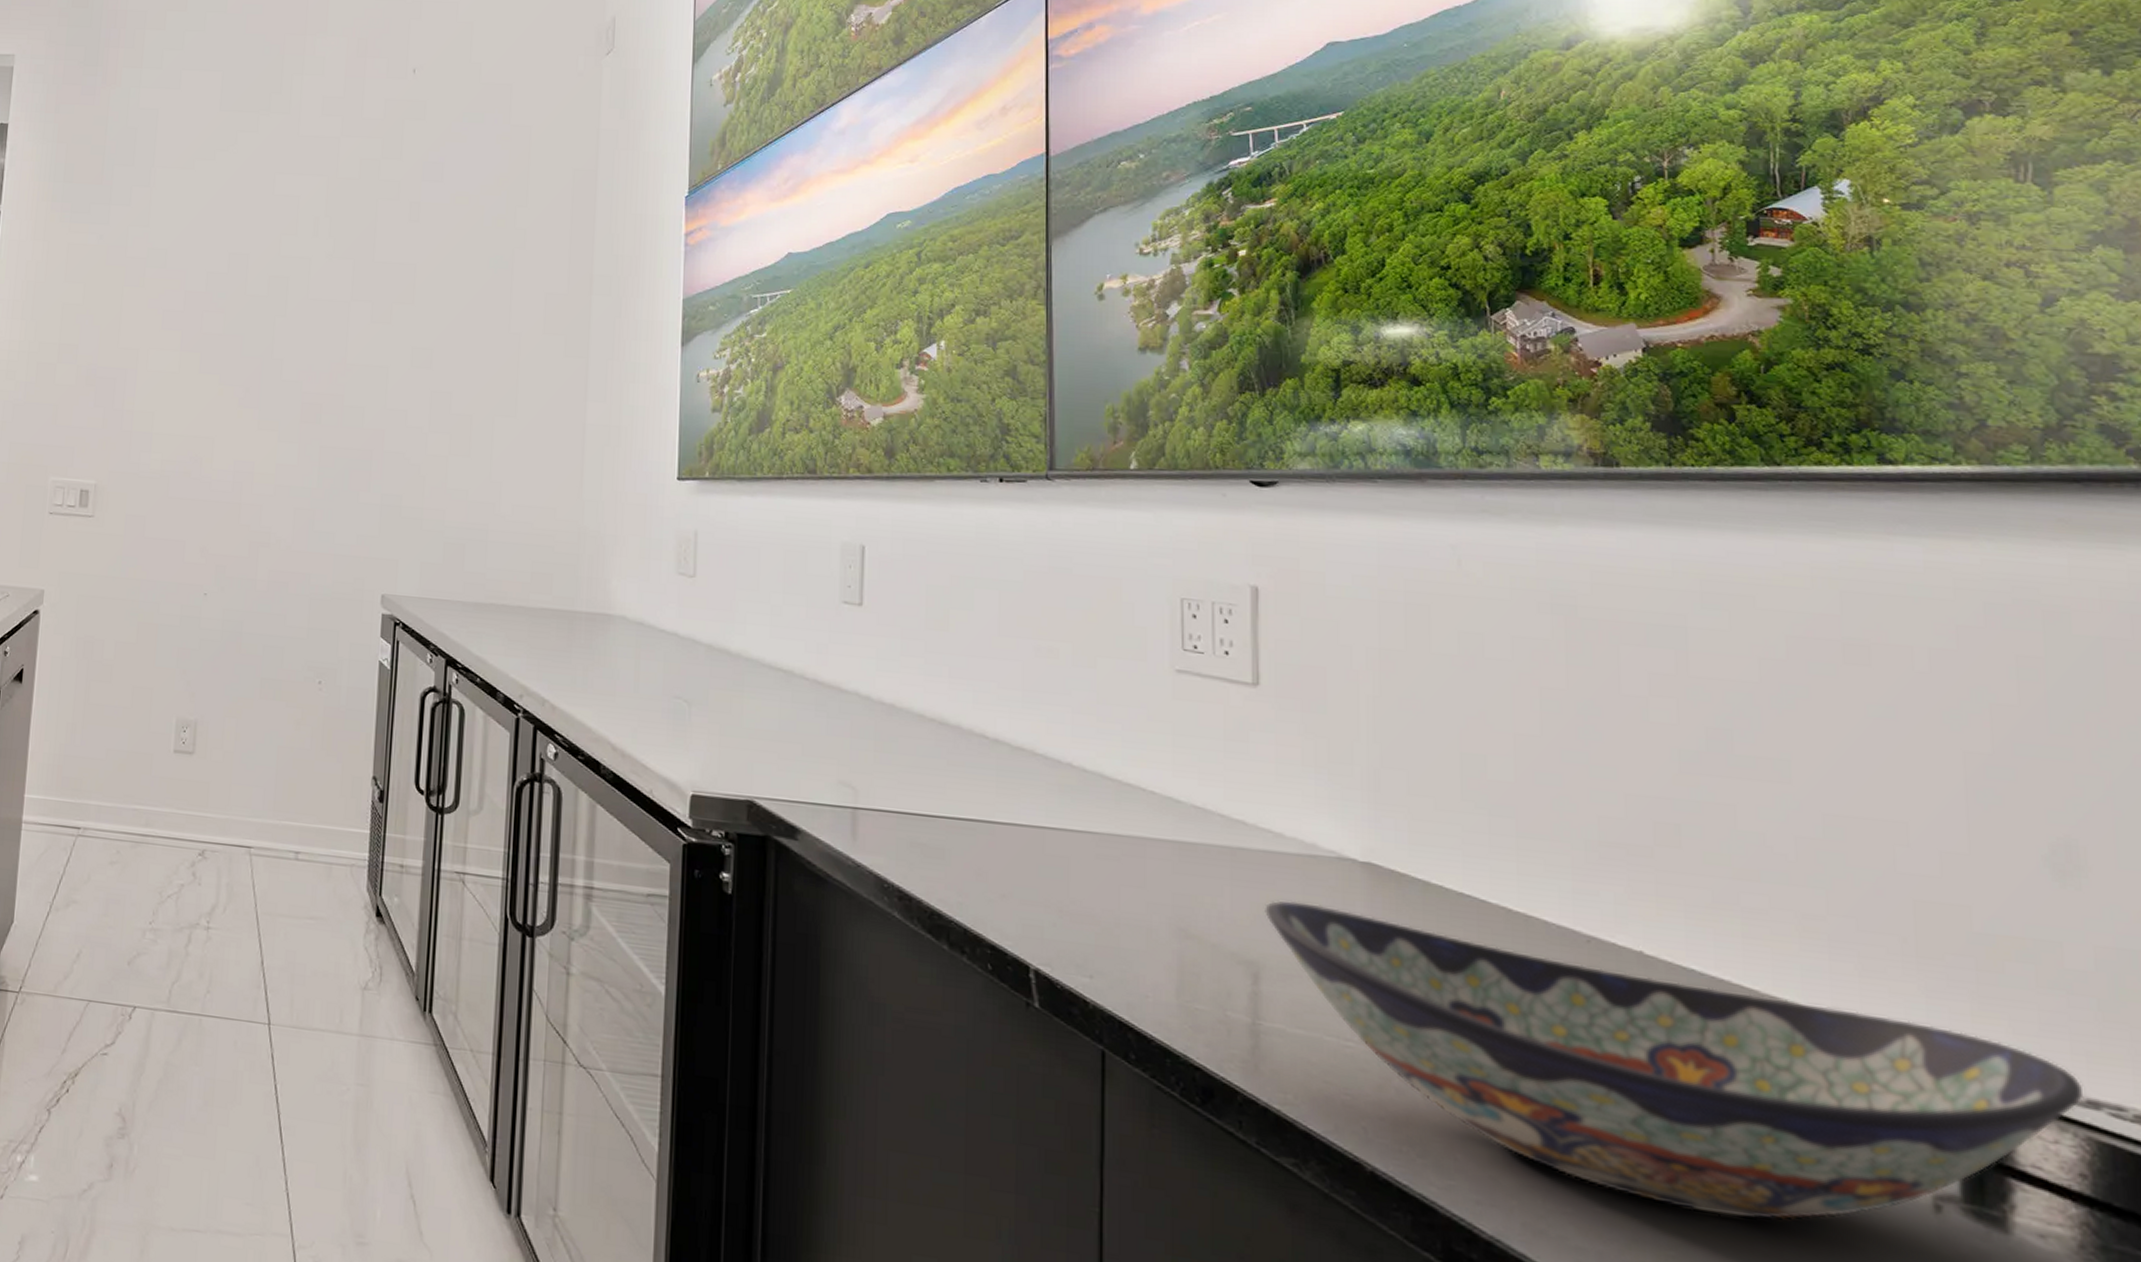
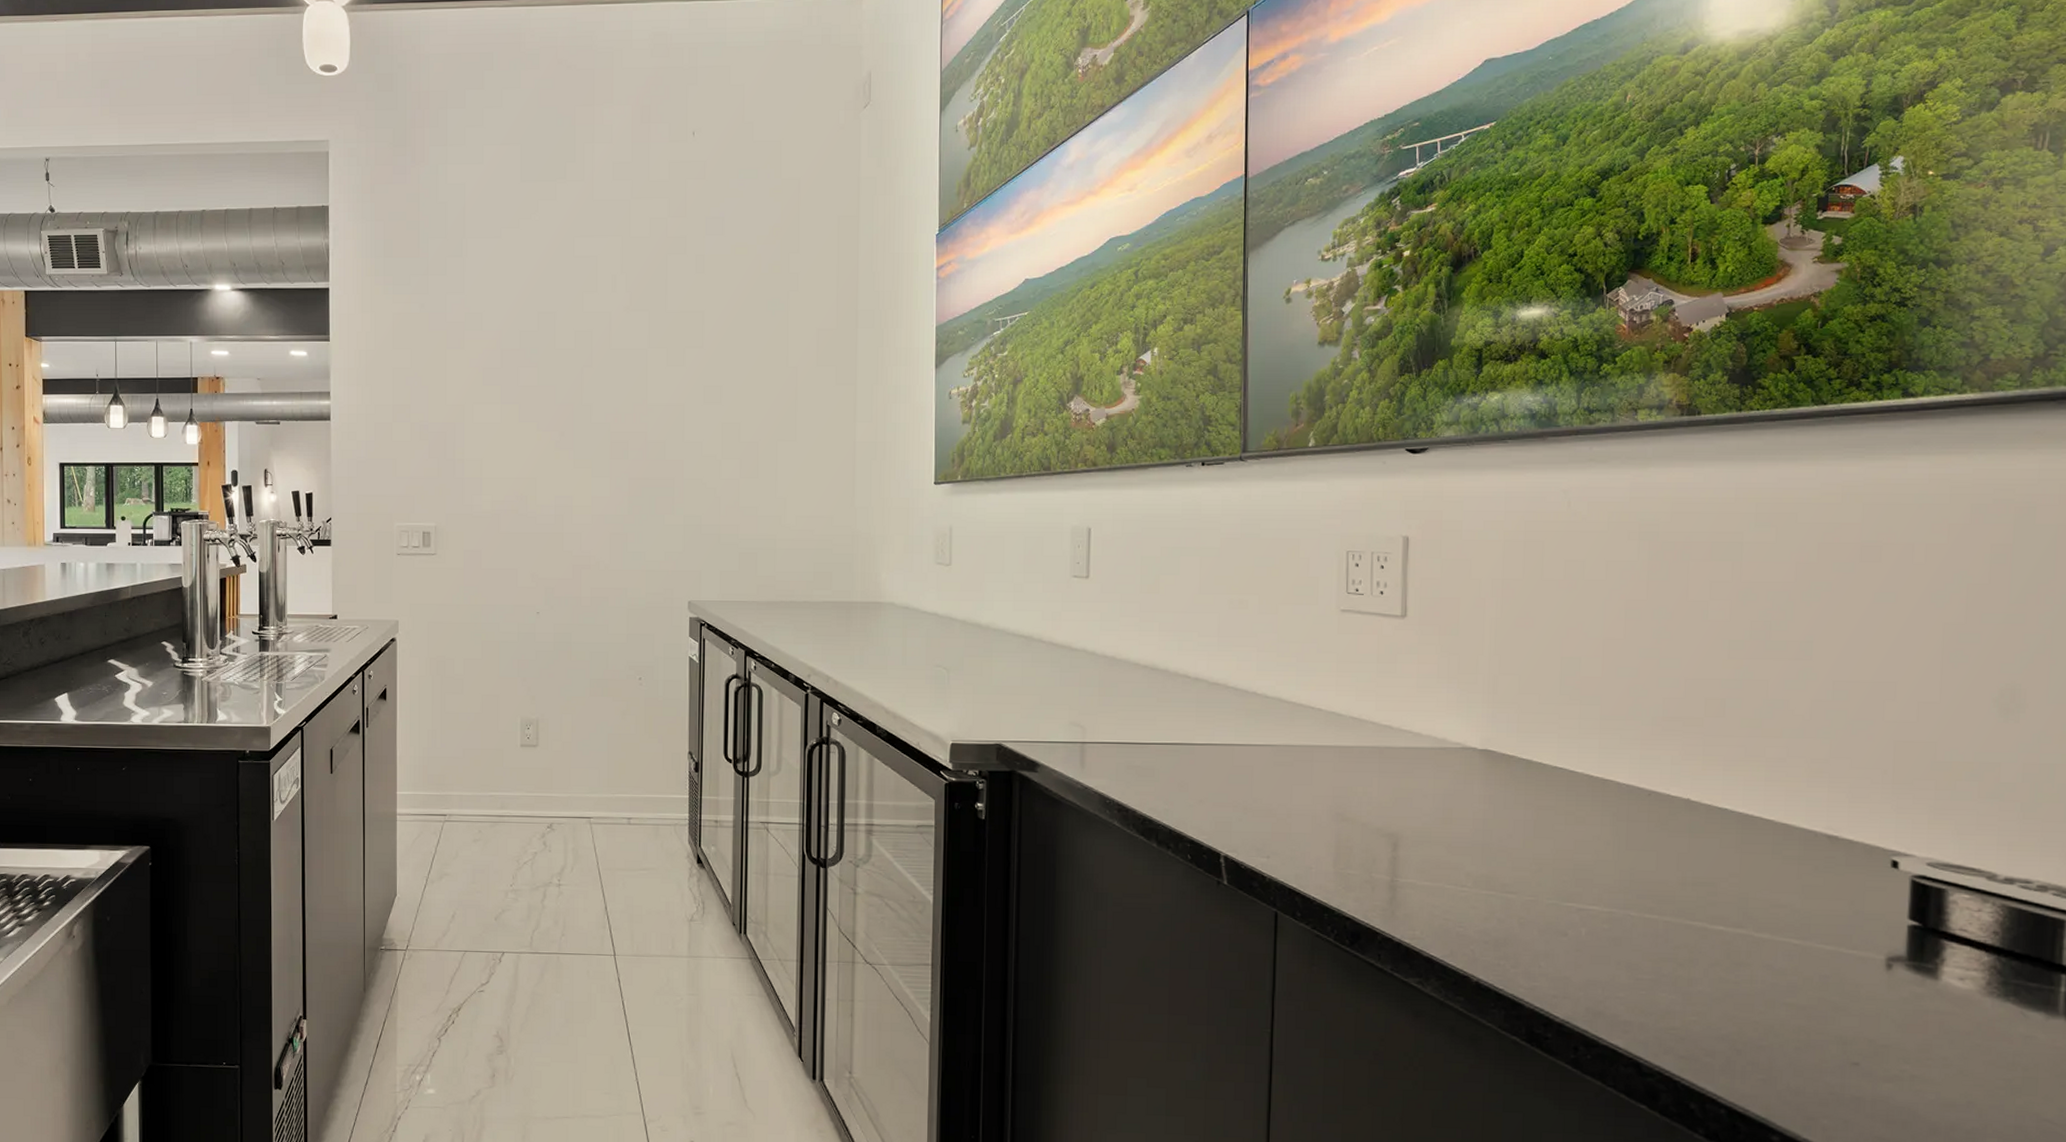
decorative bowl: present [1265,900,2084,1220] -> none [1404,785,2004,988]

